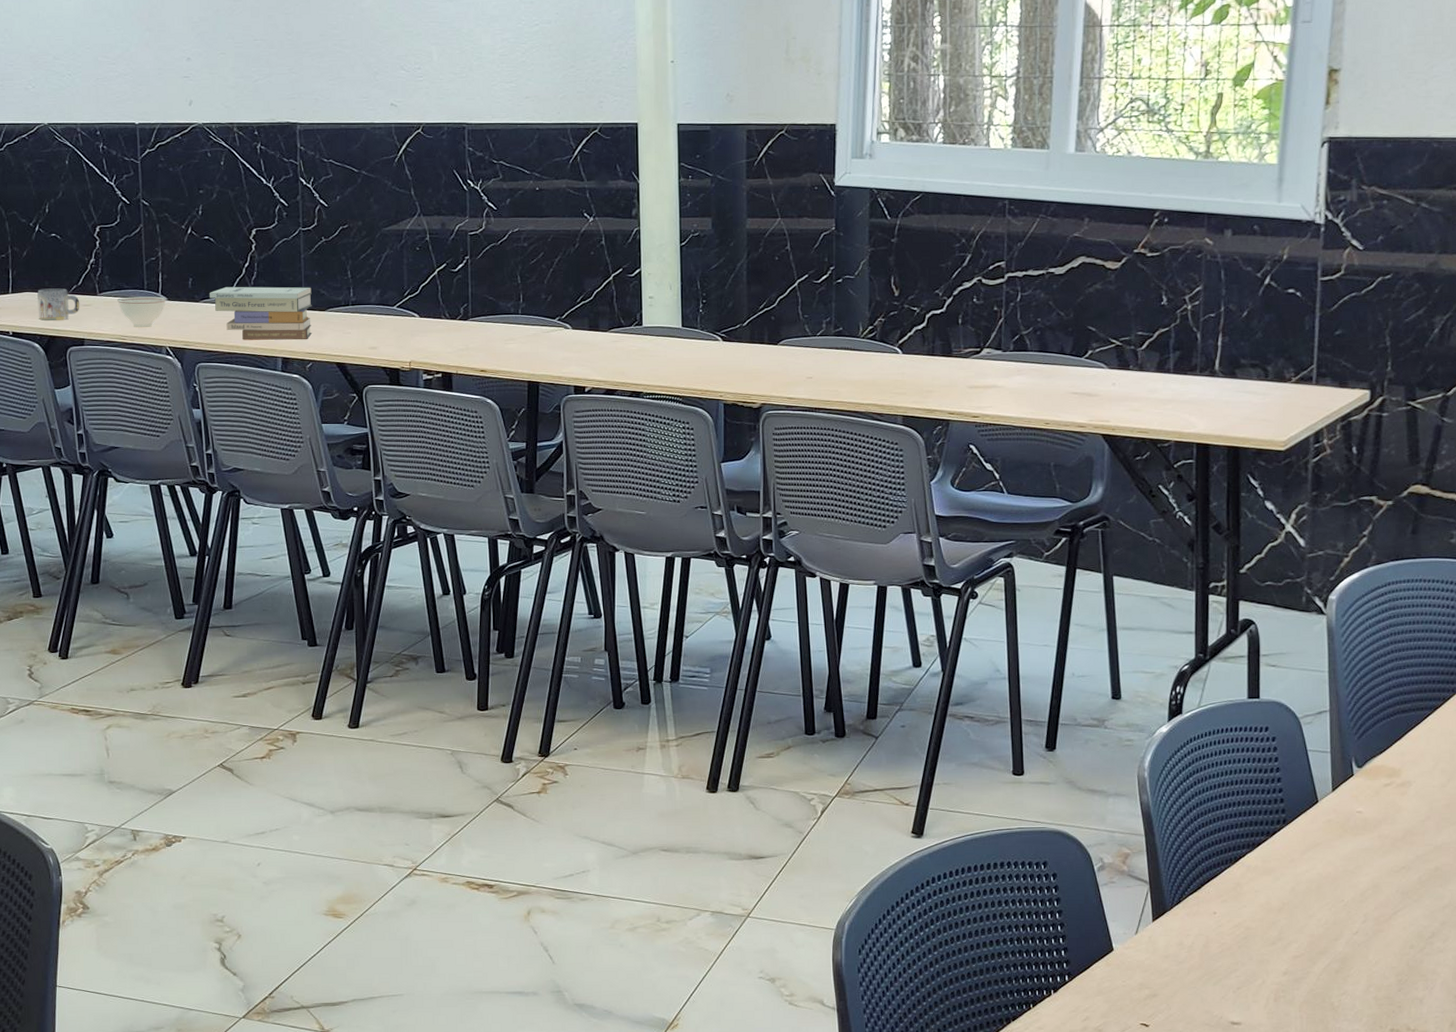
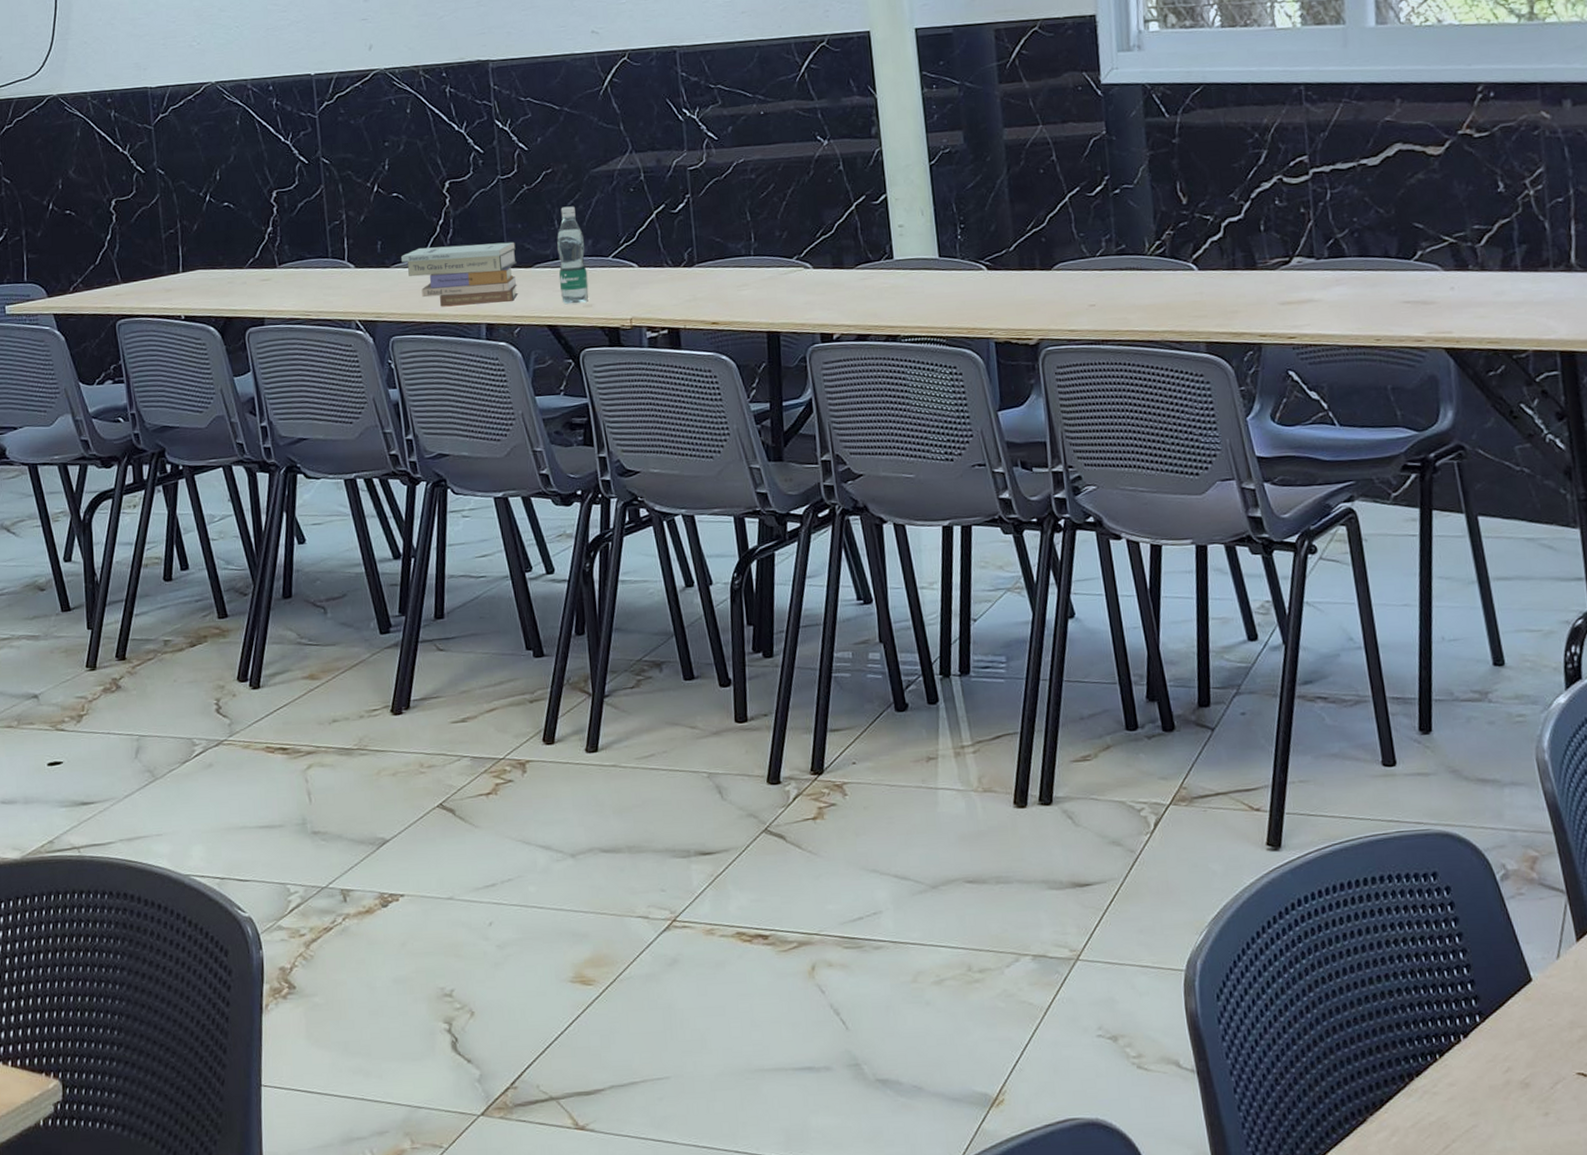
mug: present [37,288,80,321] -> none [210,262,258,301]
bowl: present [117,296,166,328] -> none [299,264,353,302]
bottle: none [349,259,374,347] -> present [557,206,589,306]

